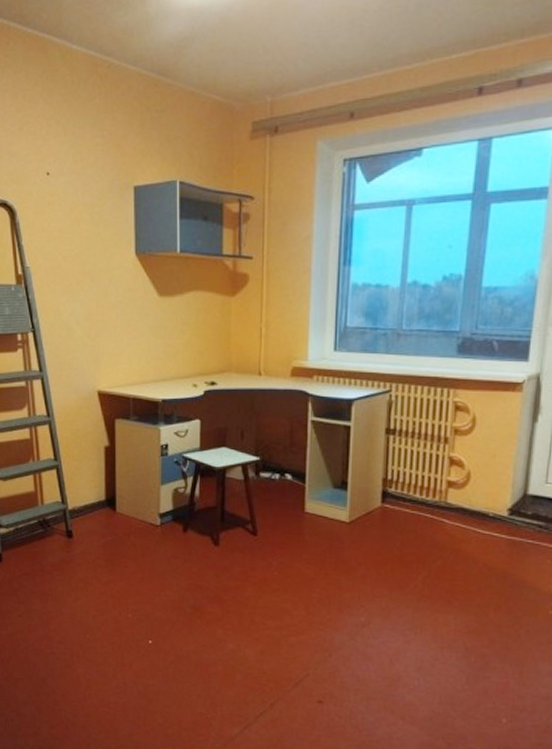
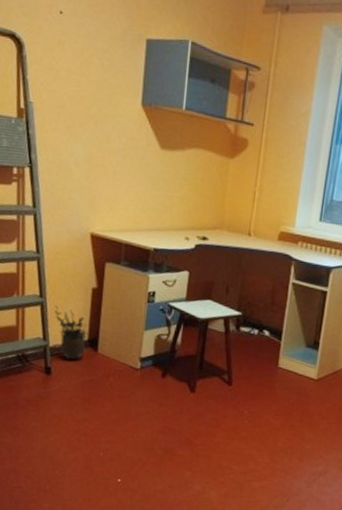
potted plant: none [69,467,110,522] -> present [54,305,94,360]

